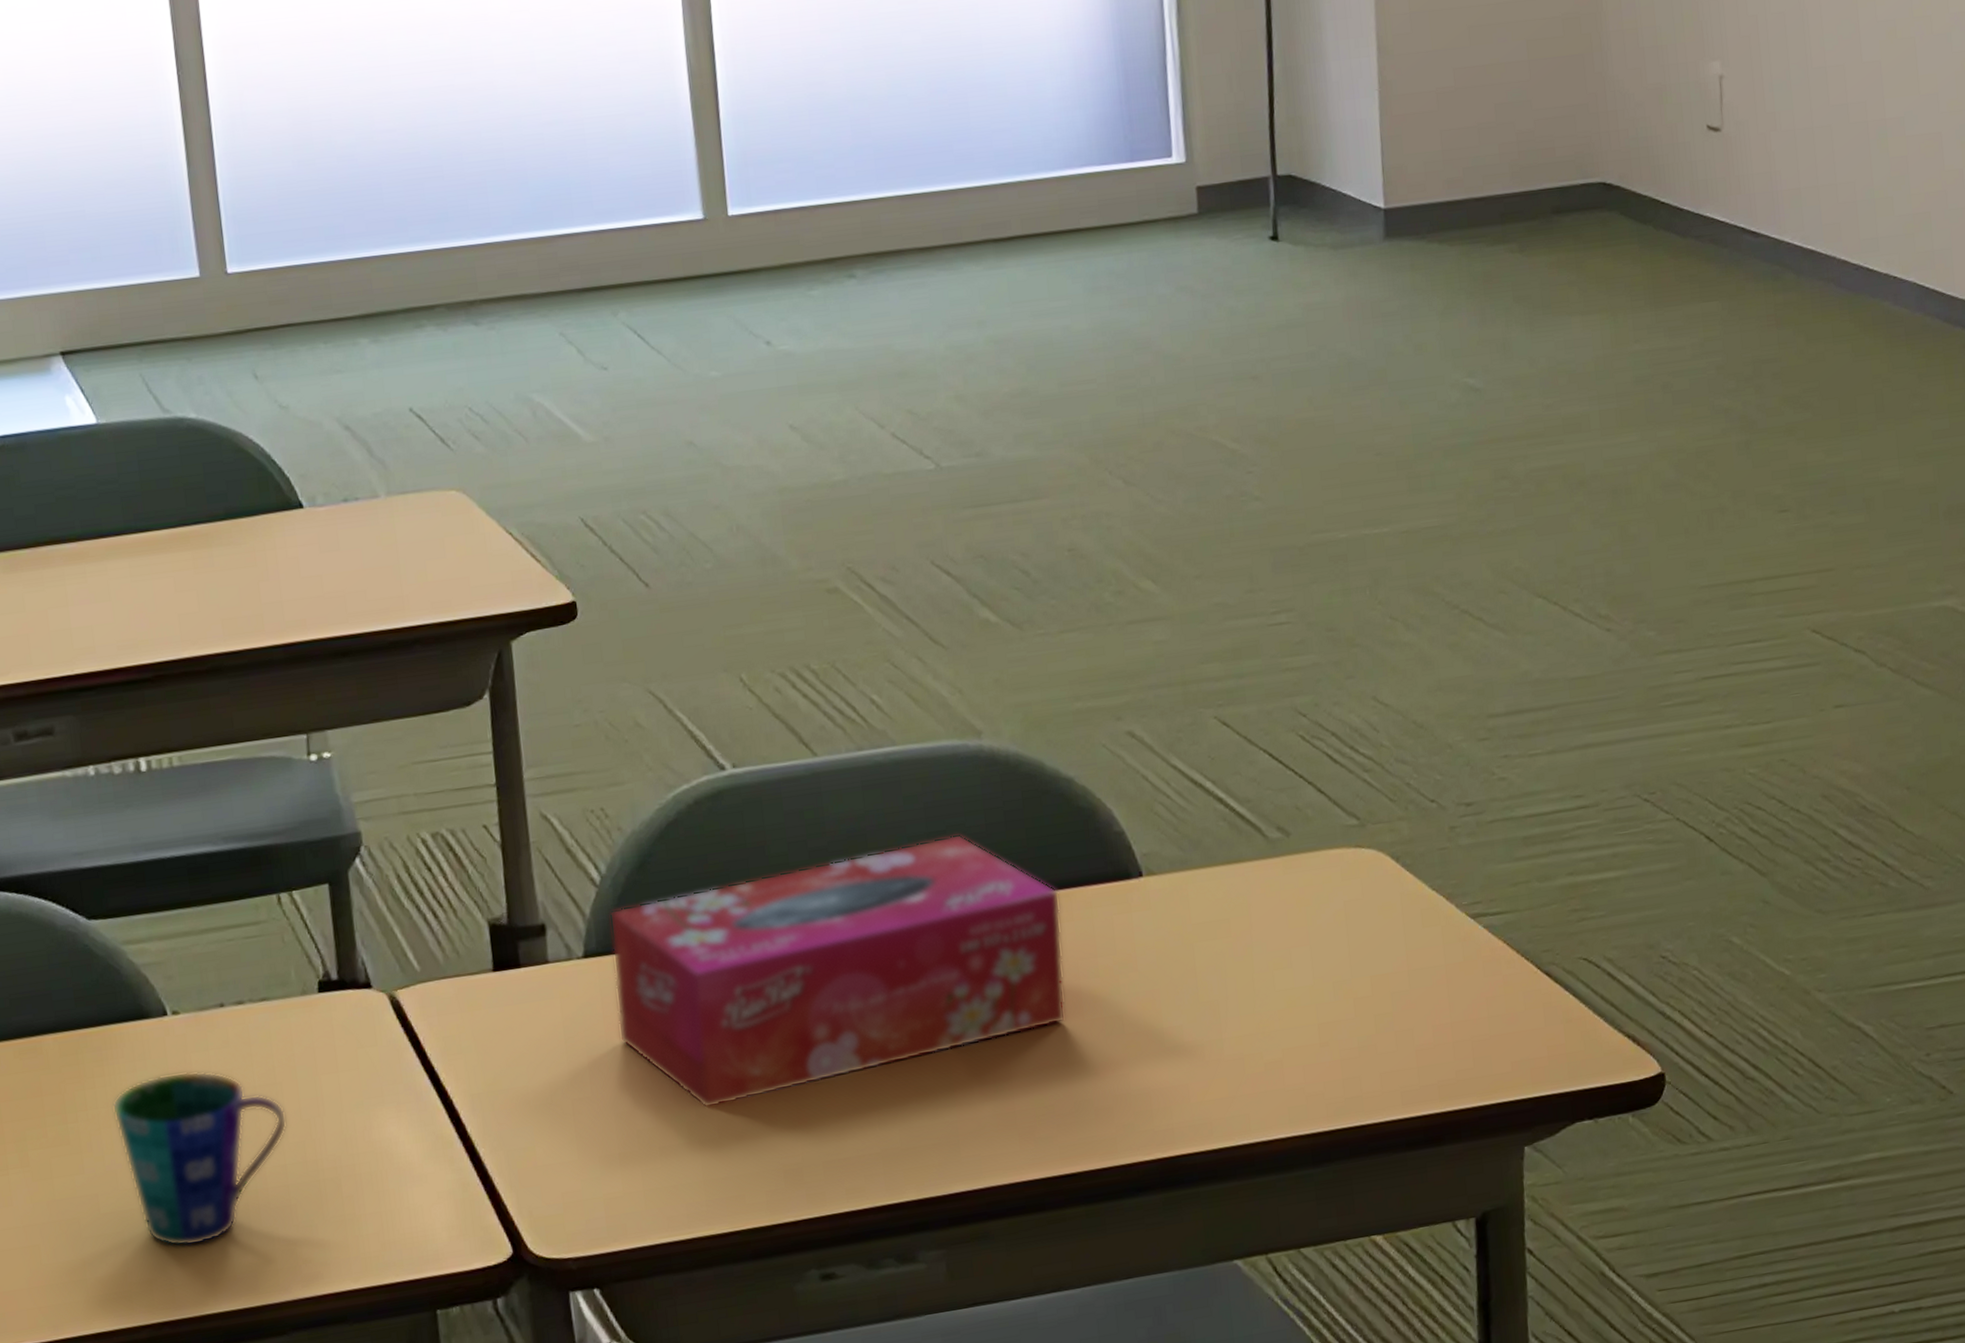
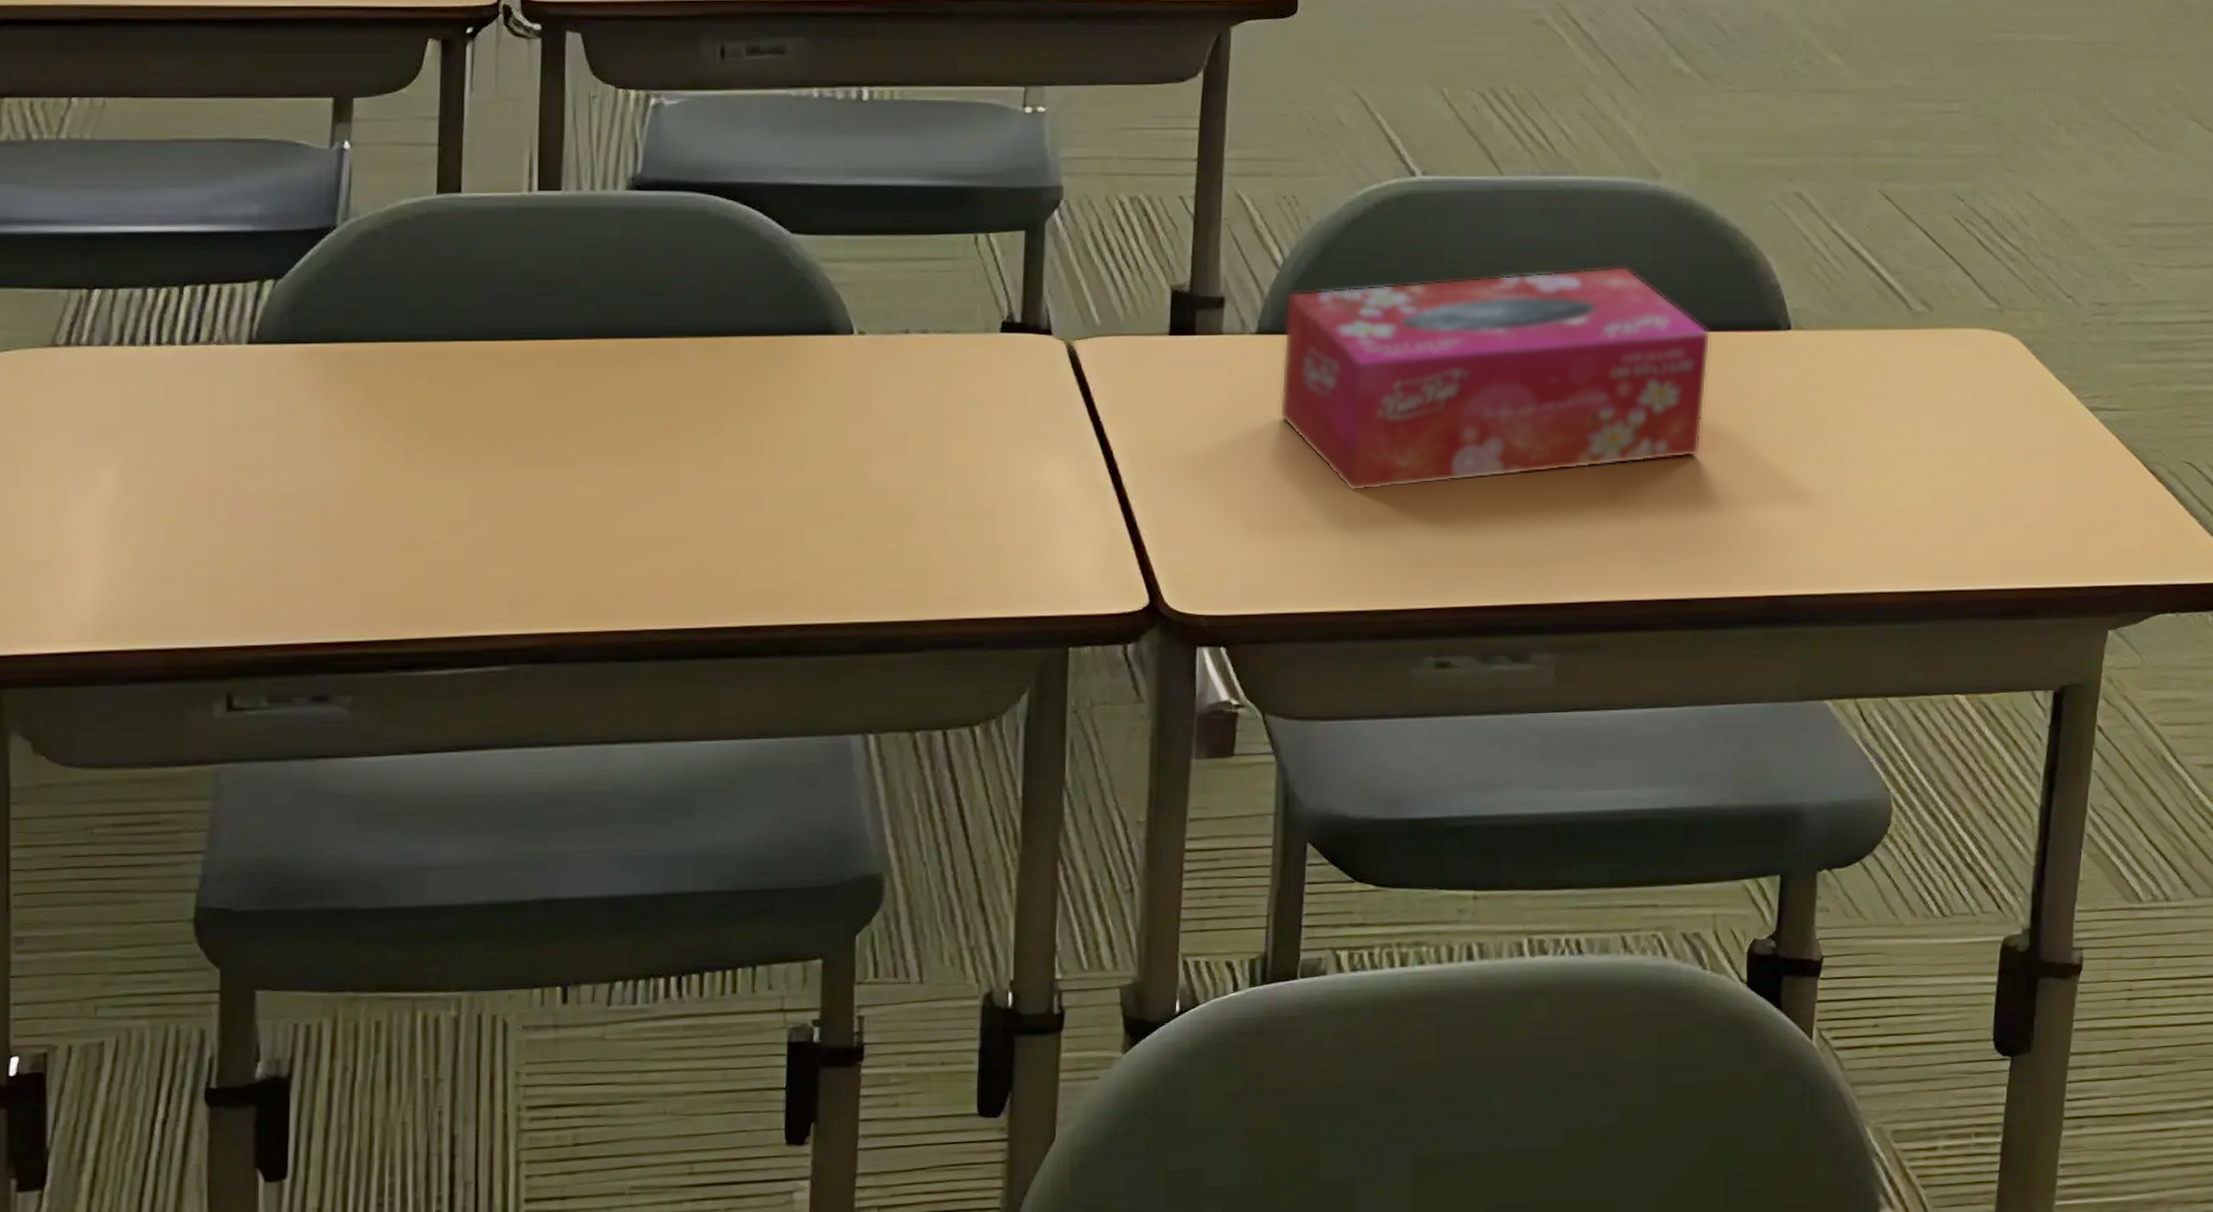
cup: present [112,1071,287,1247] -> none [788,389,953,556]

